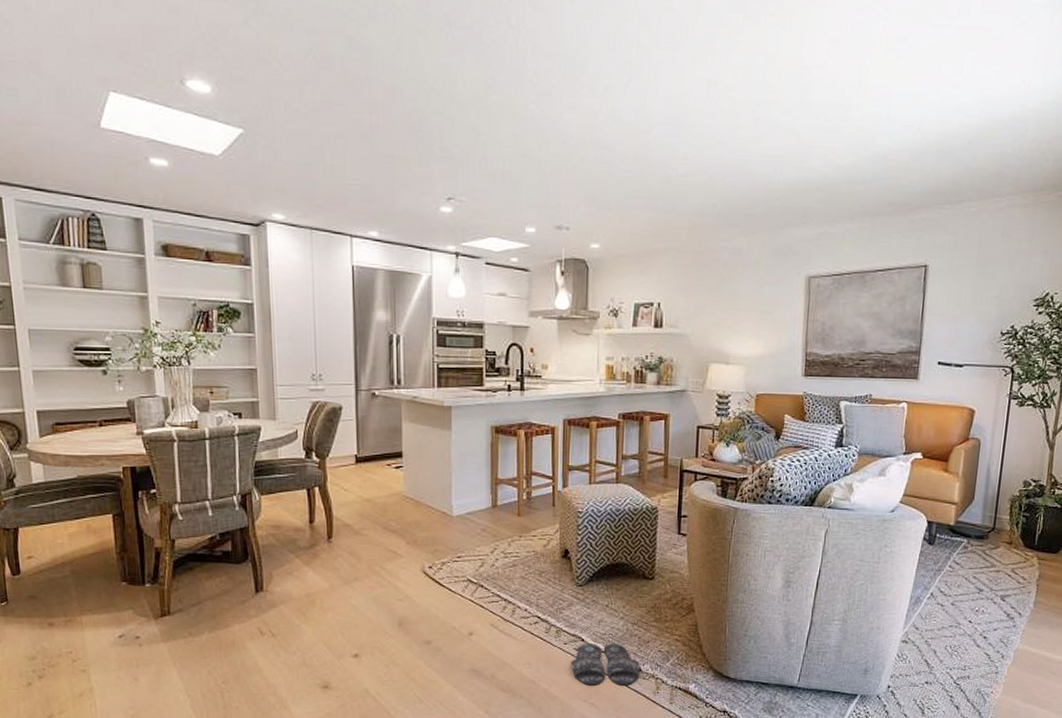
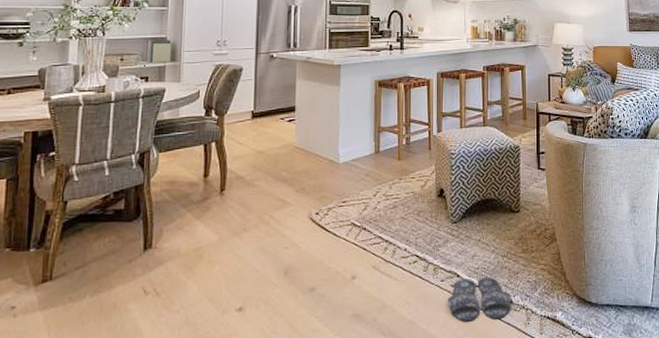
books: none [232,371,263,398] -> present [141,40,171,64]

